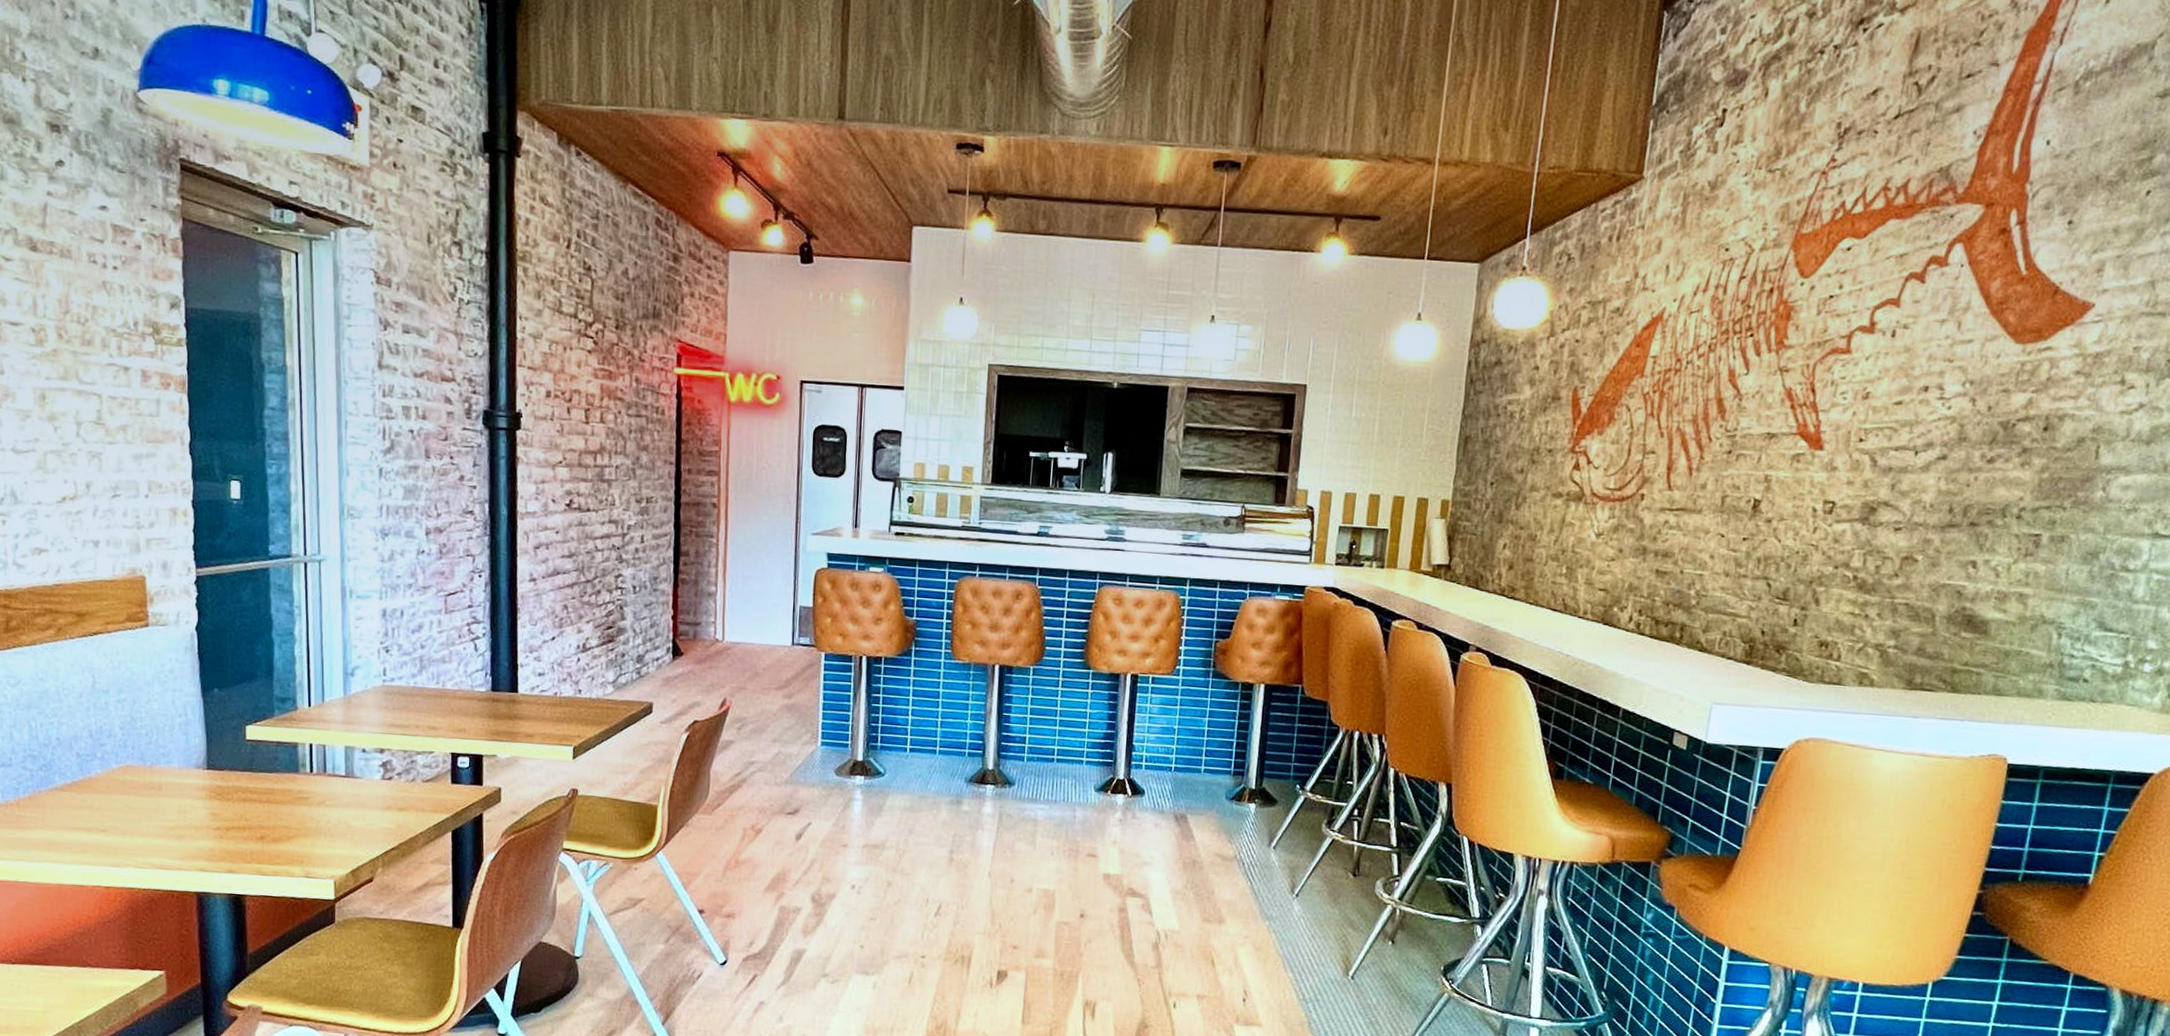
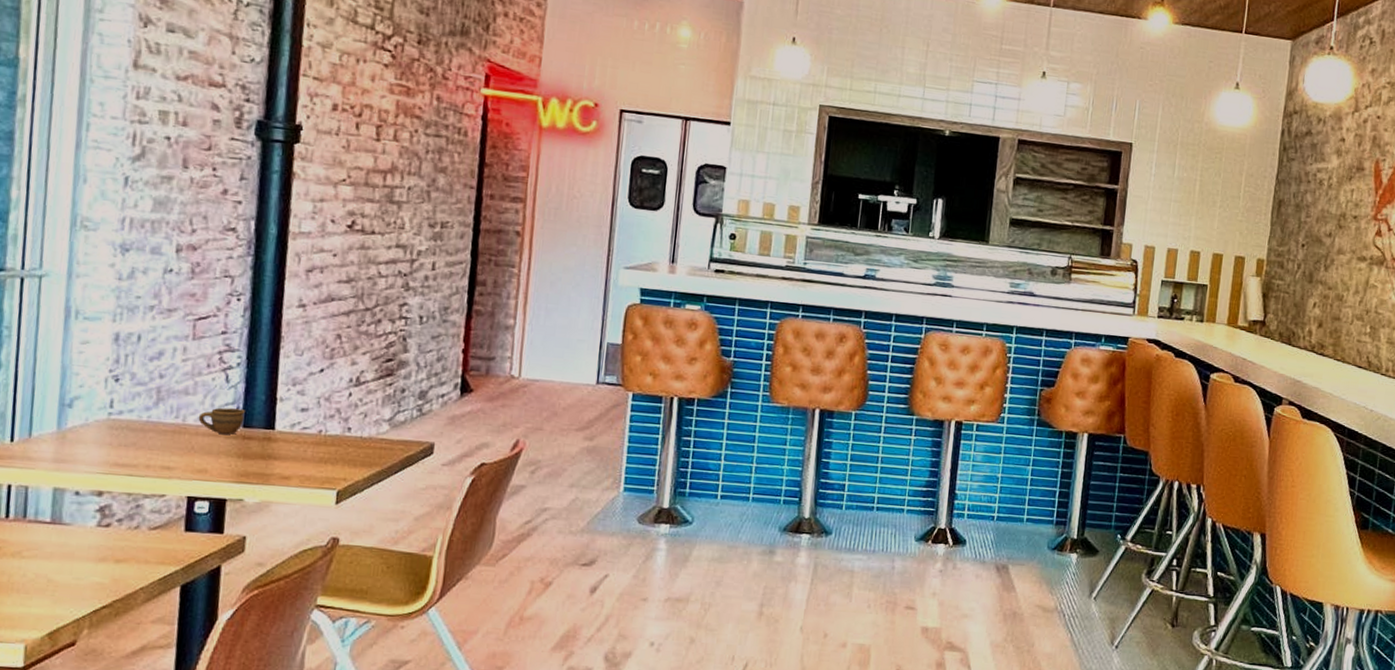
cup: none [455,673,492,698] -> present [198,407,245,435]

